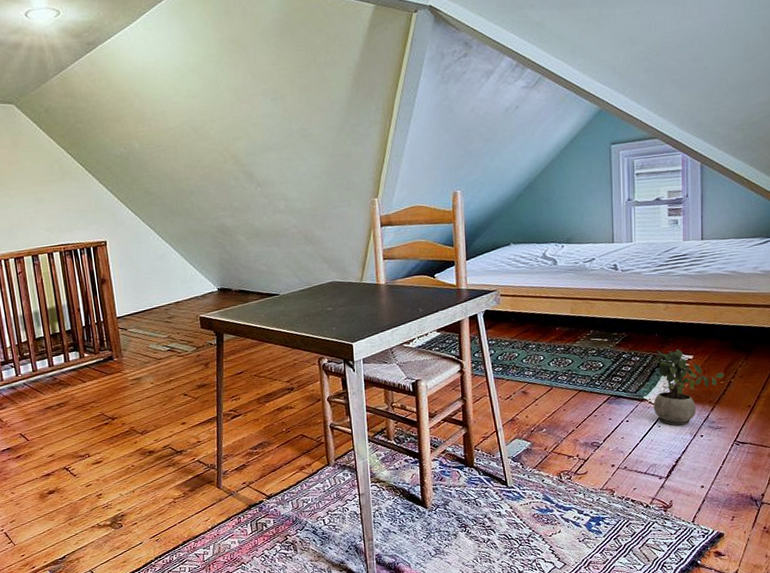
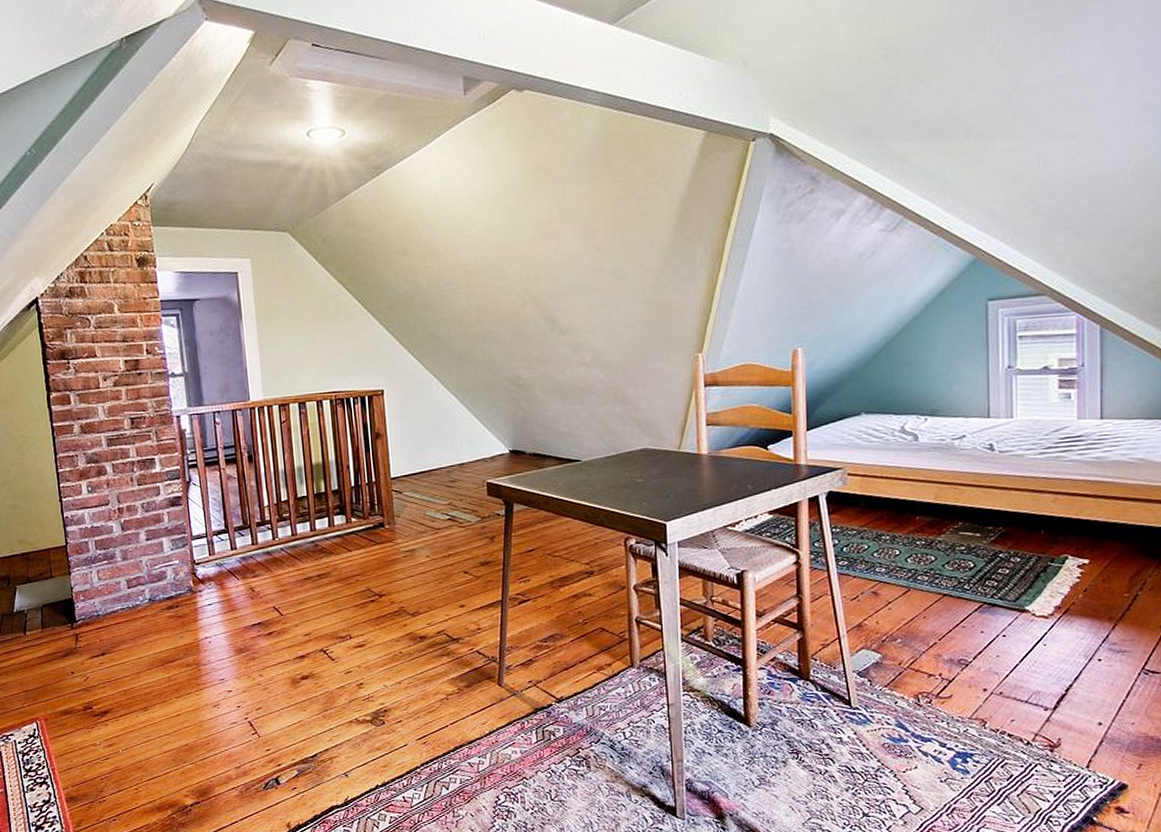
potted plant: present [653,349,724,426] -> none [1037,551,1129,645]

